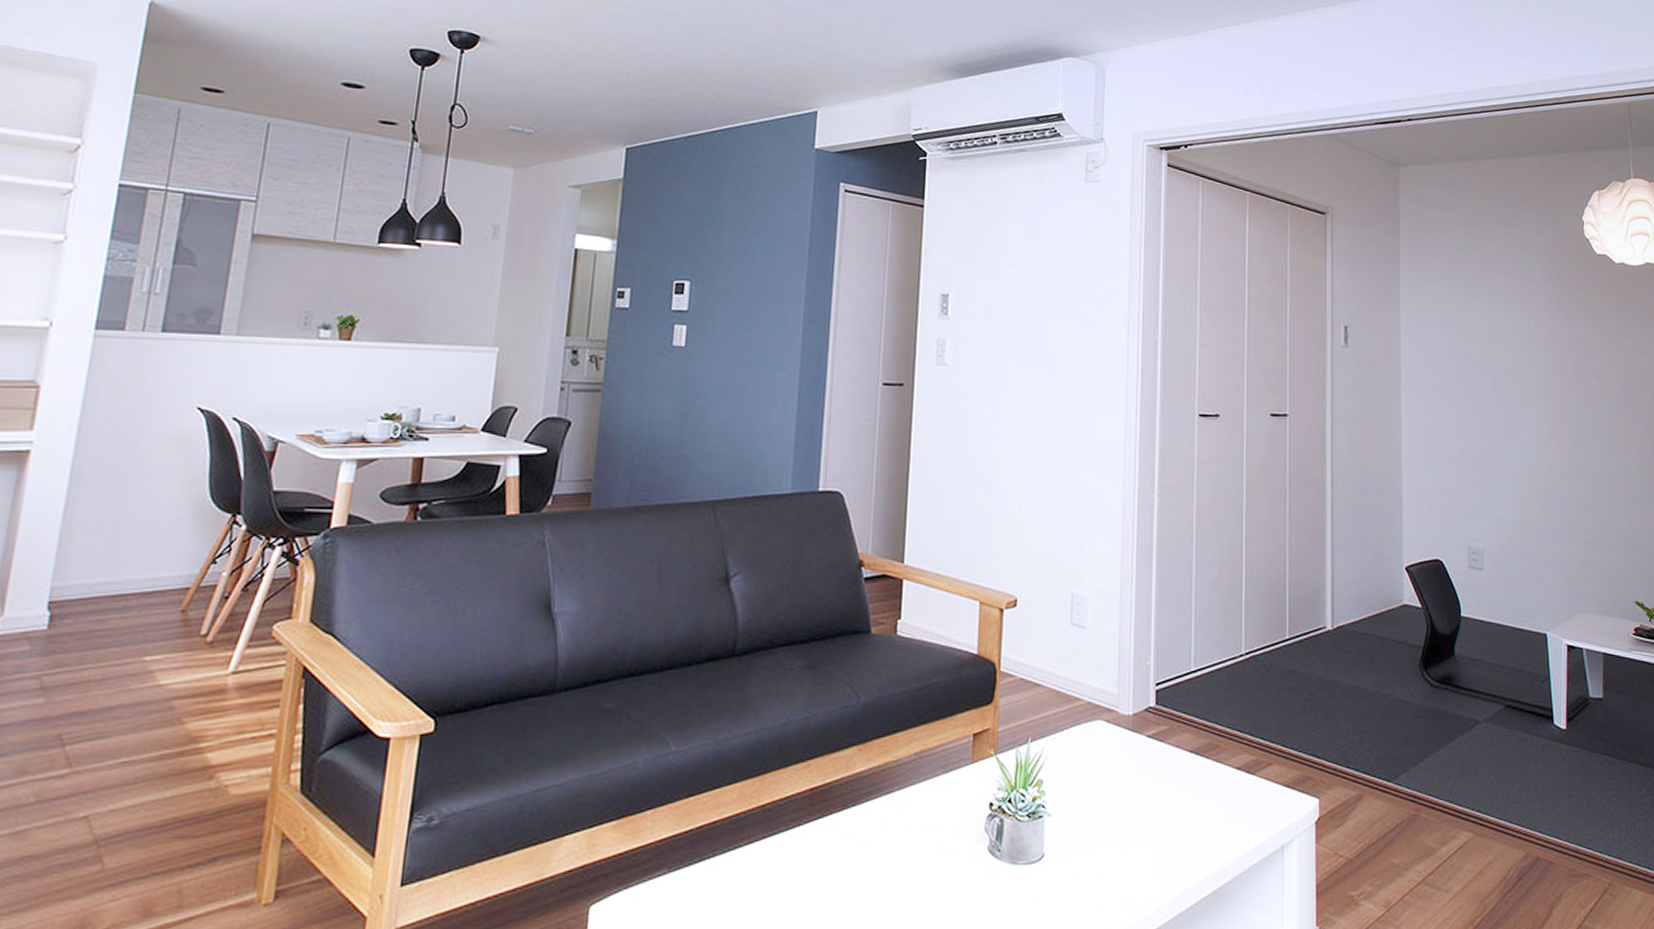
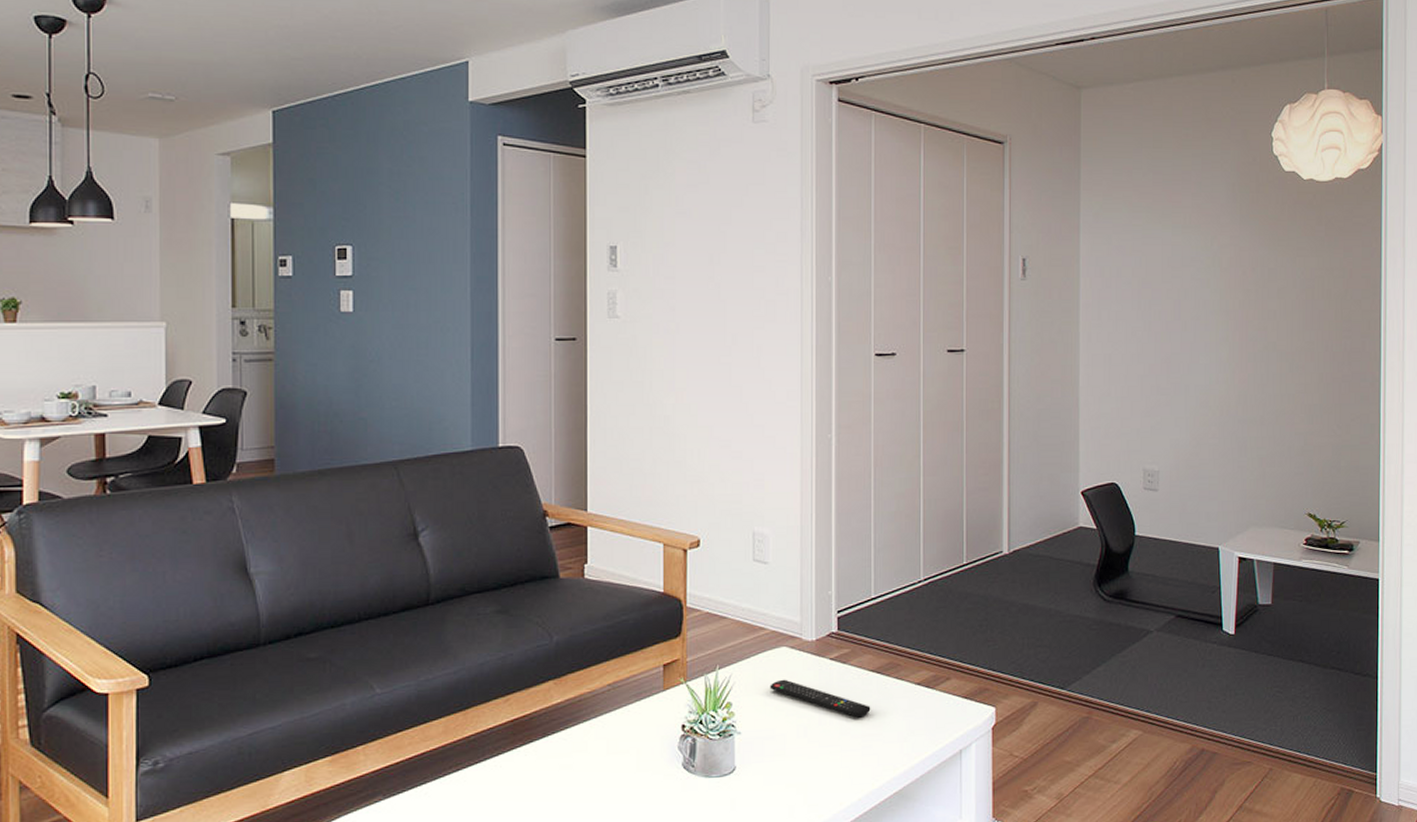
remote control: none [1083,756,1189,804] -> present [770,679,871,718]

